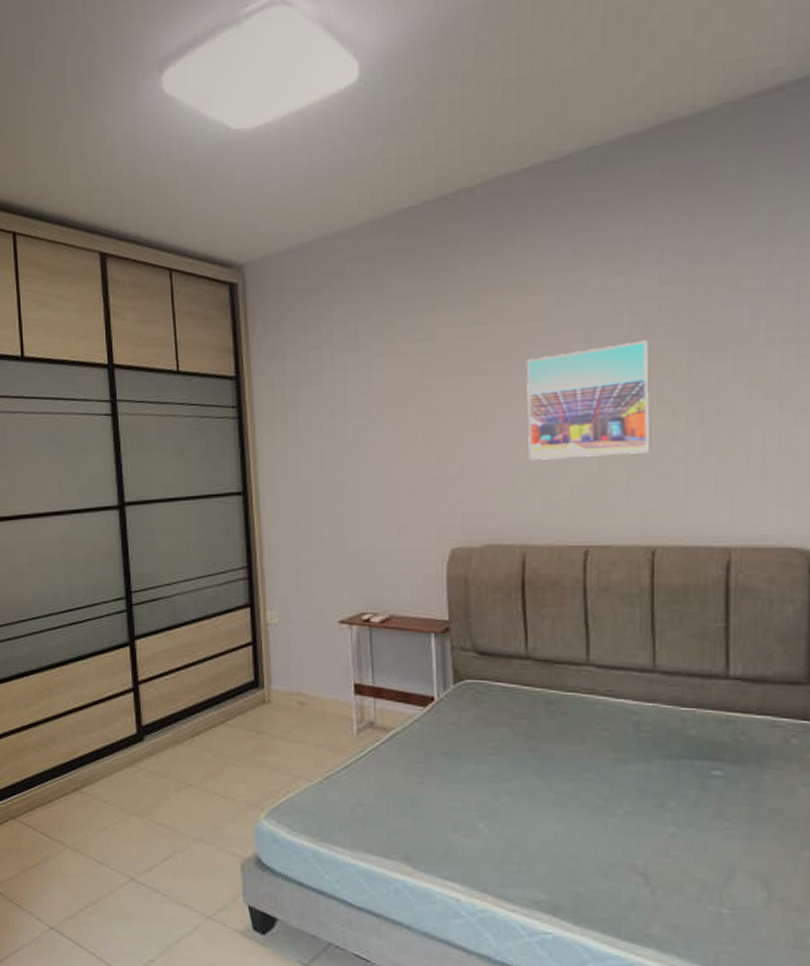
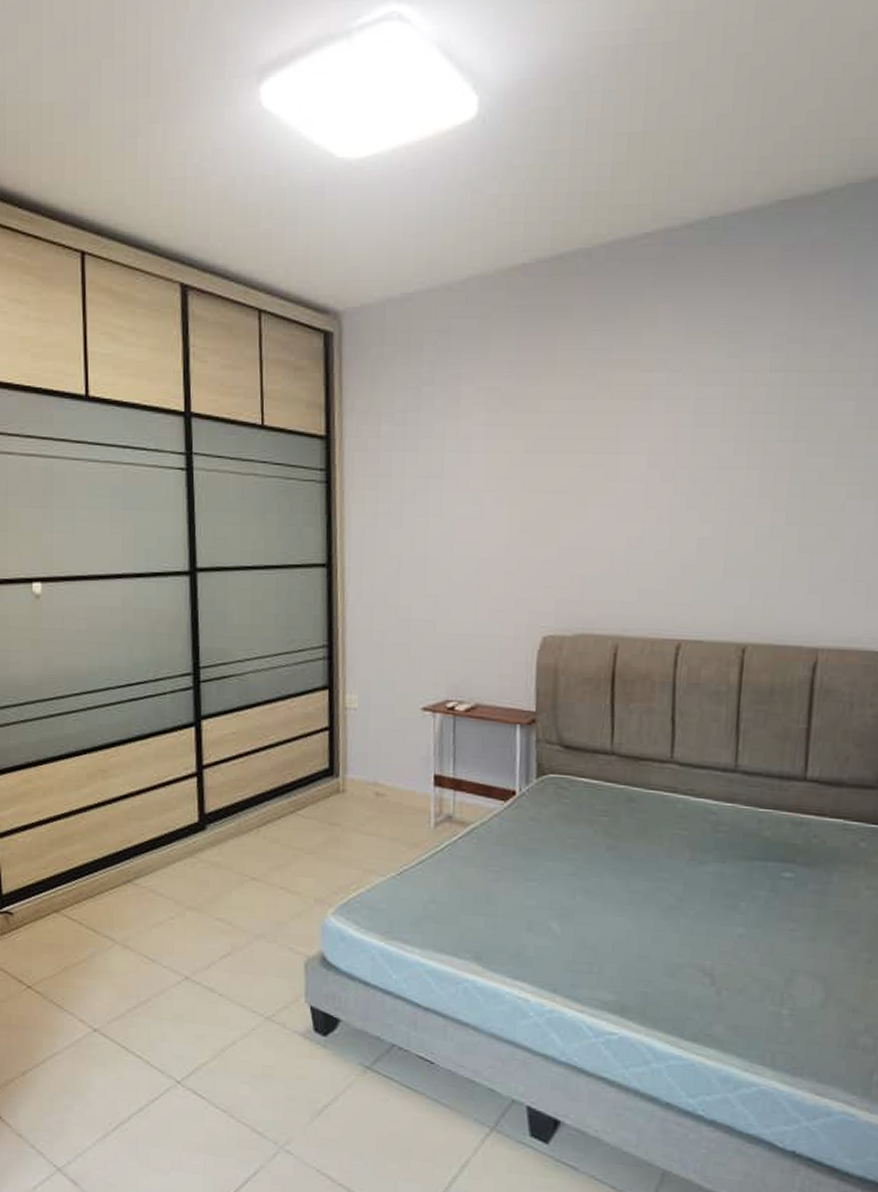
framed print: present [527,340,651,460] -> none [627,429,755,548]

